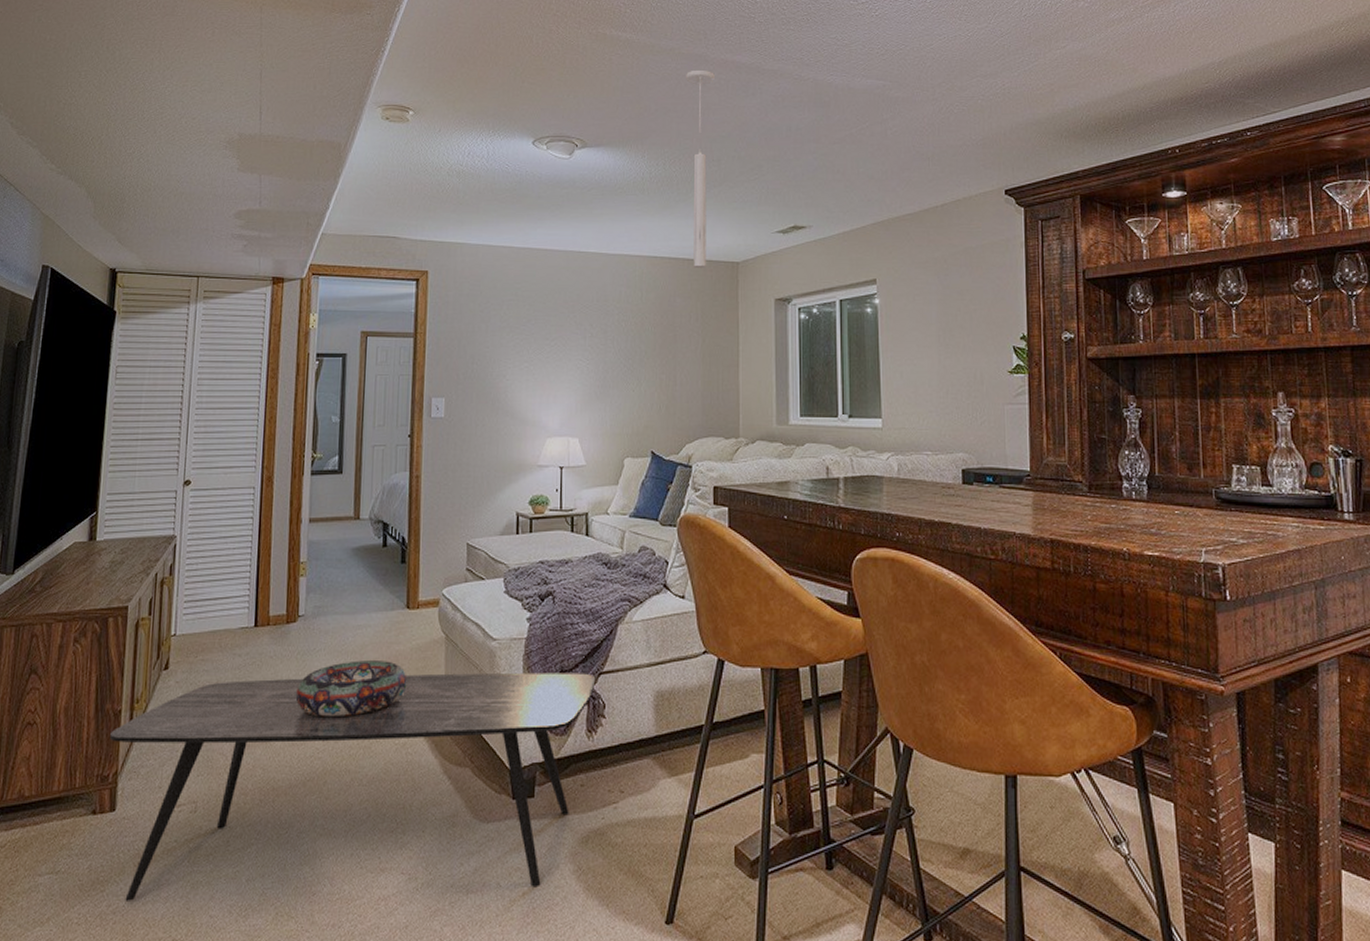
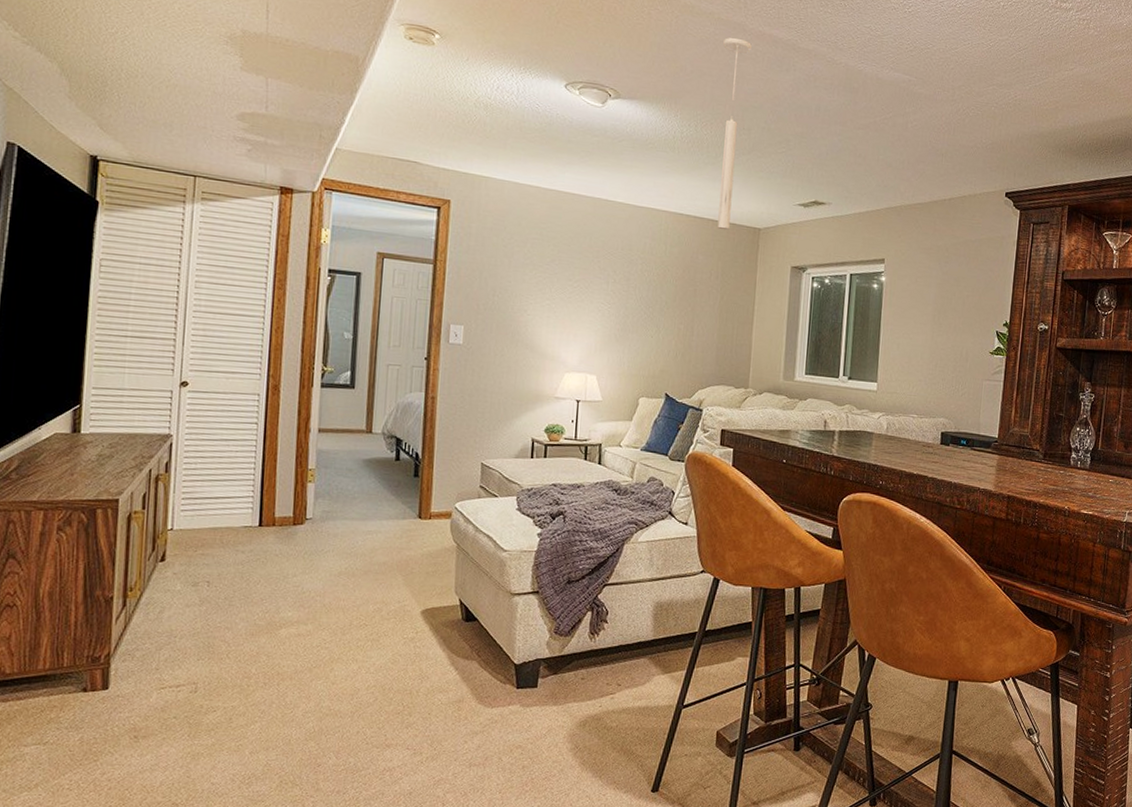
coffee table: present [110,672,596,901] -> none [101,575,601,770]
decorative bowl: present [295,660,407,717] -> none [302,562,418,613]

